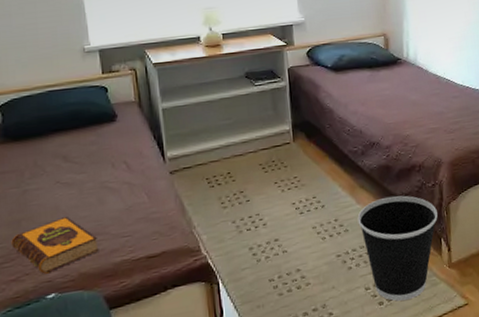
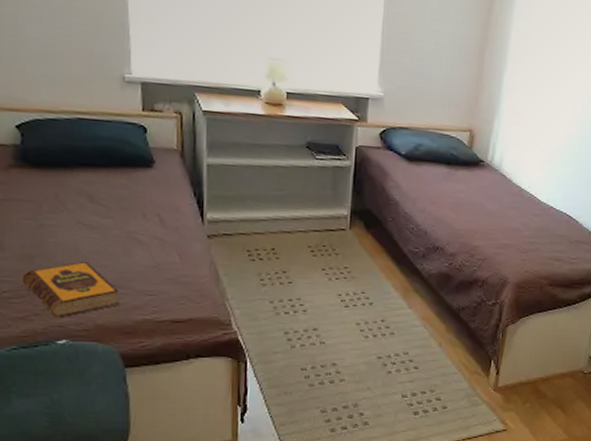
wastebasket: present [357,195,438,301] -> none [406,307,493,414]

